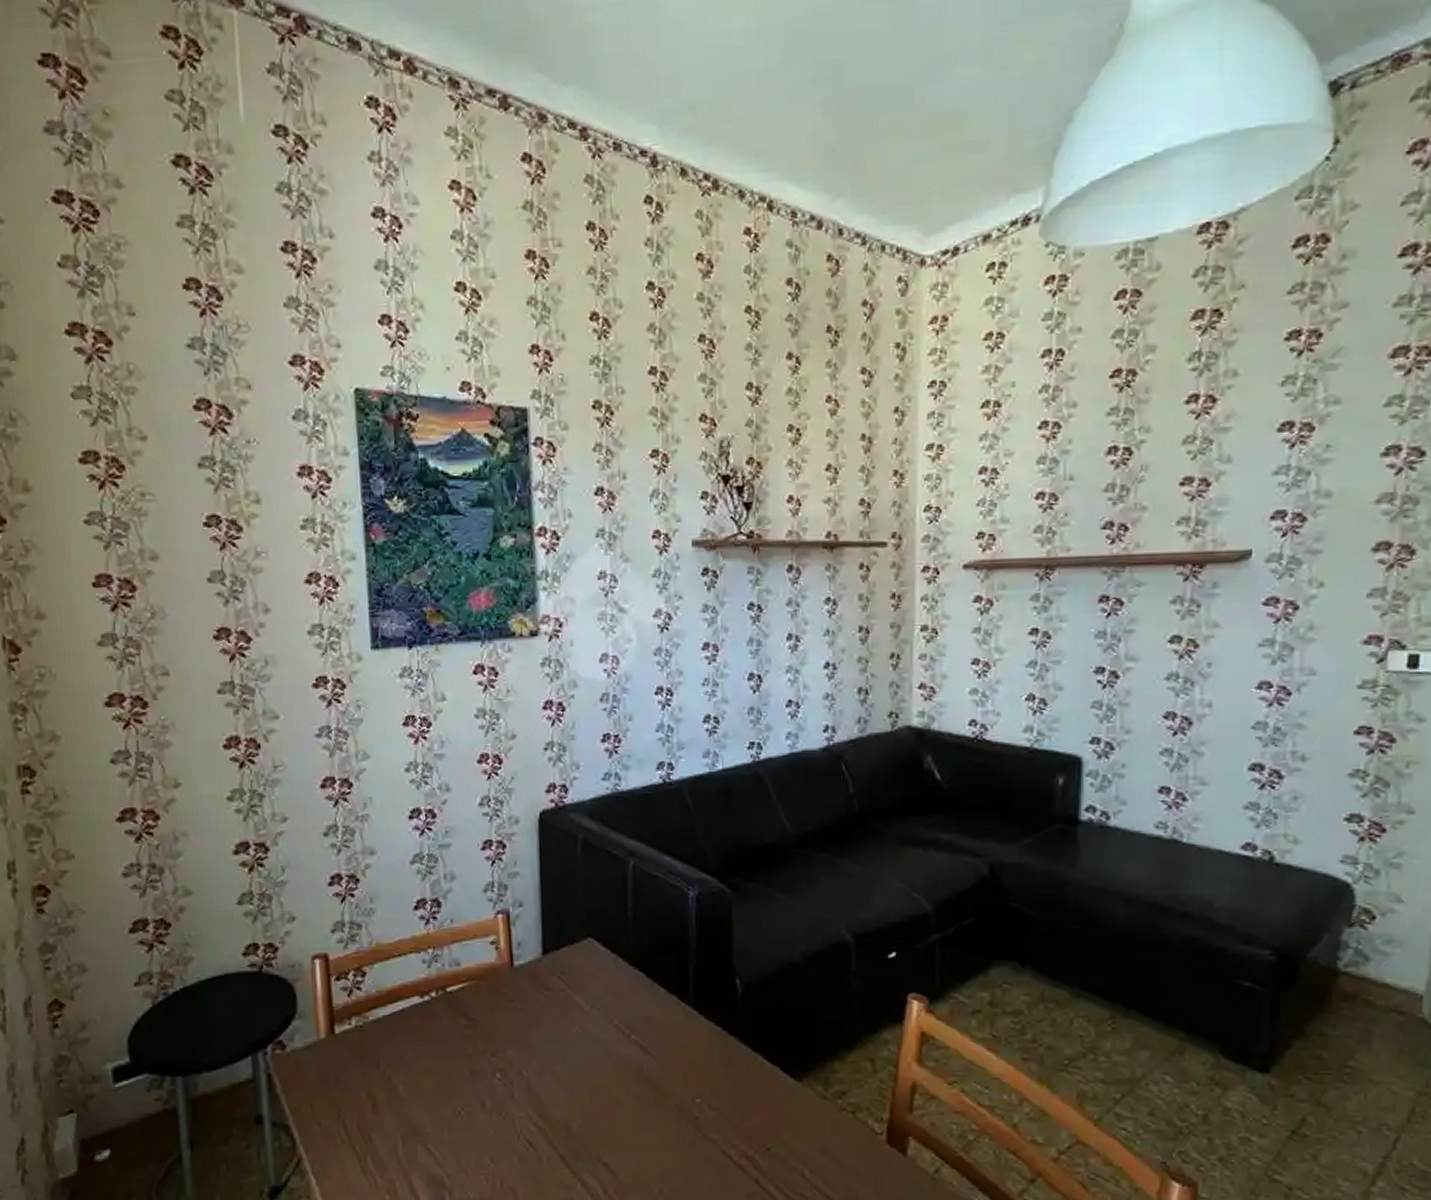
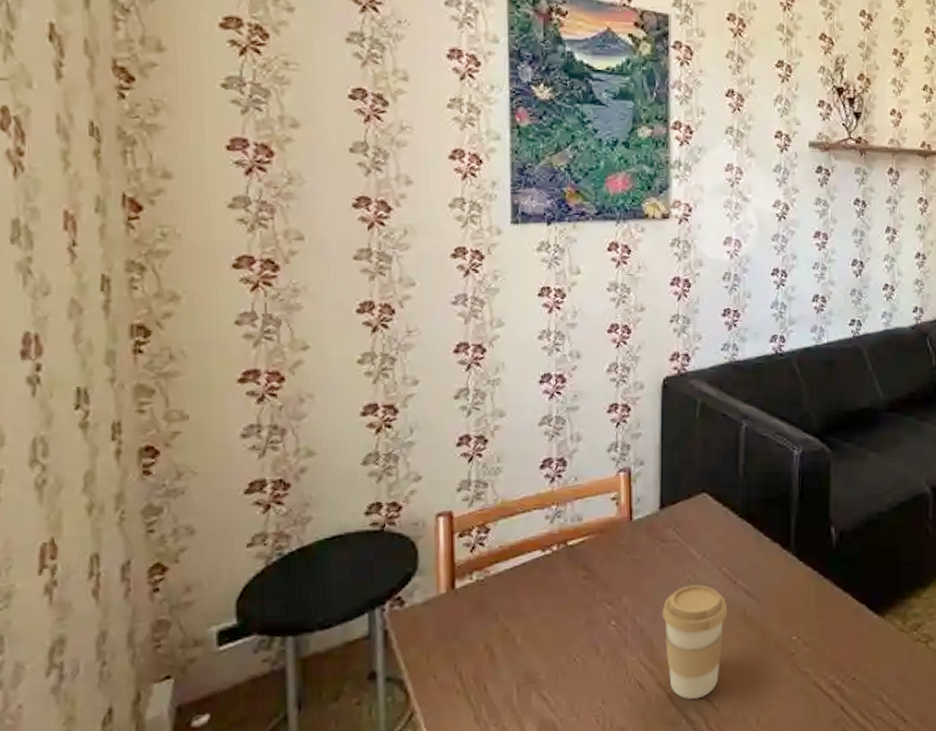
coffee cup: none [550,1038,622,1162] -> present [662,585,728,699]

